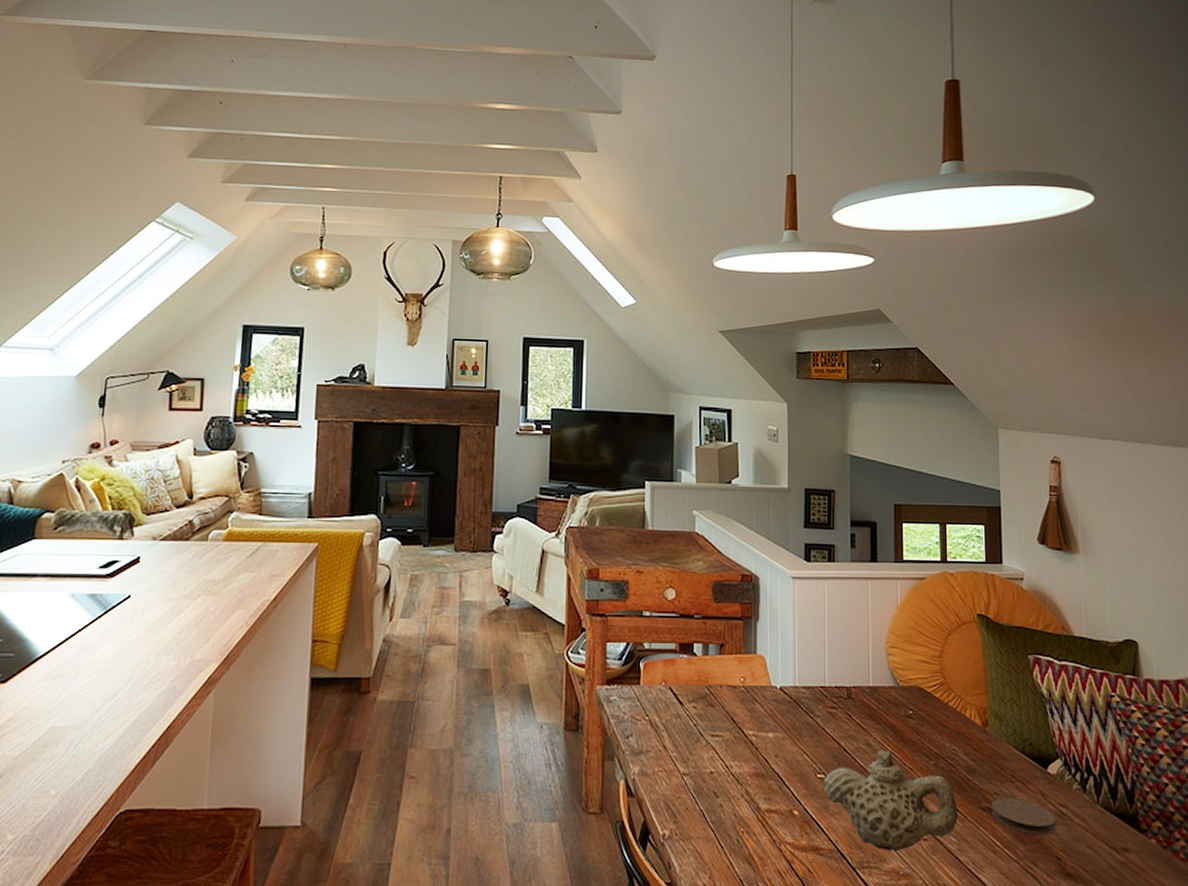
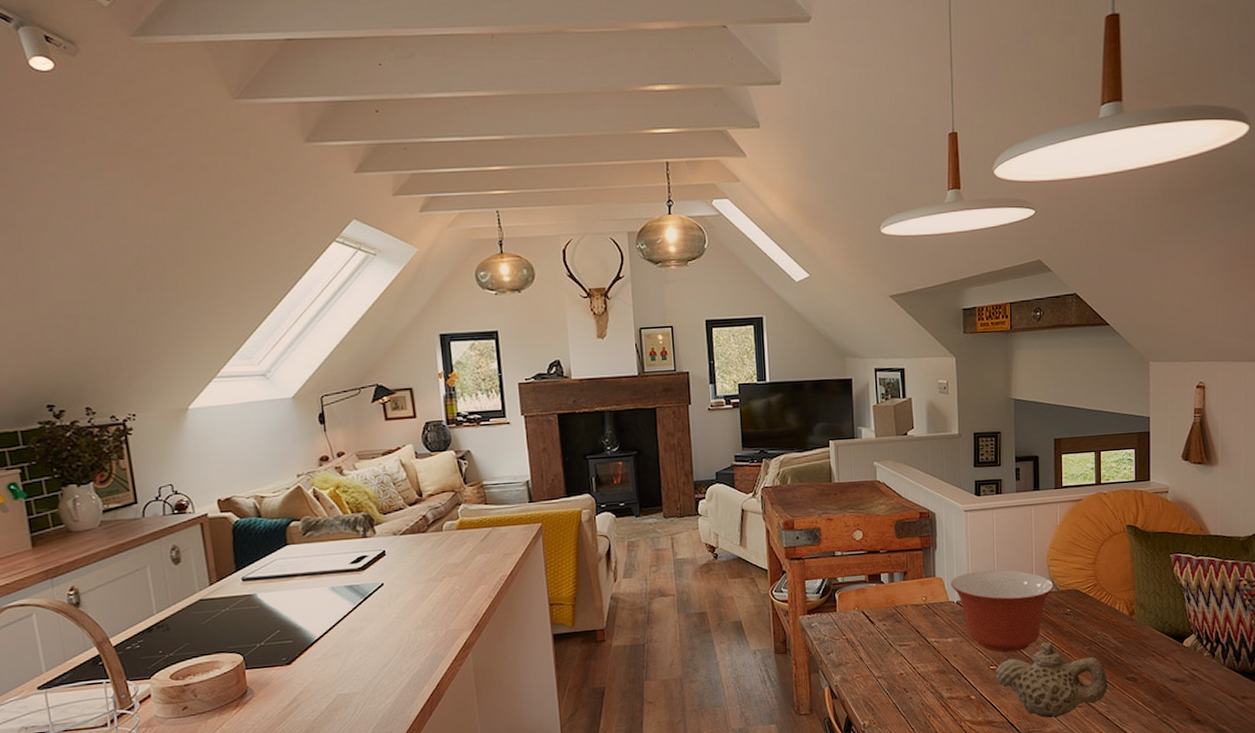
mixing bowl: none [773,651,894,758] -> present [950,569,1055,653]
coaster: present [992,797,1055,835] -> none [1136,668,1188,694]

